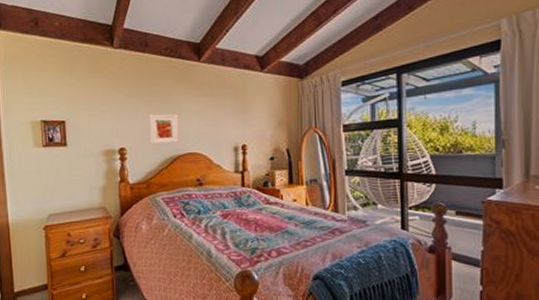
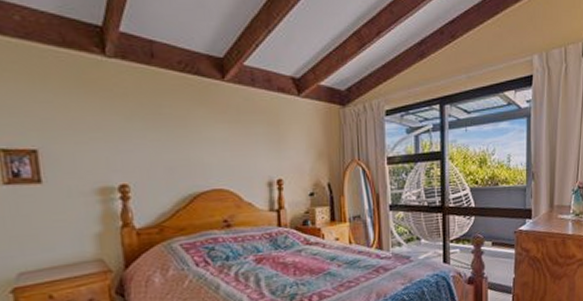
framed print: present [149,114,179,144] -> none [159,142,200,179]

